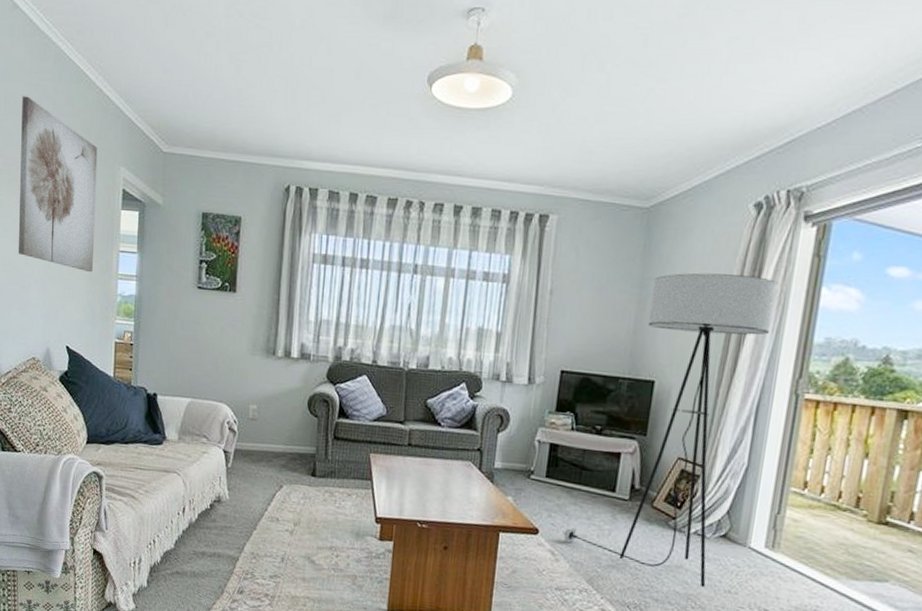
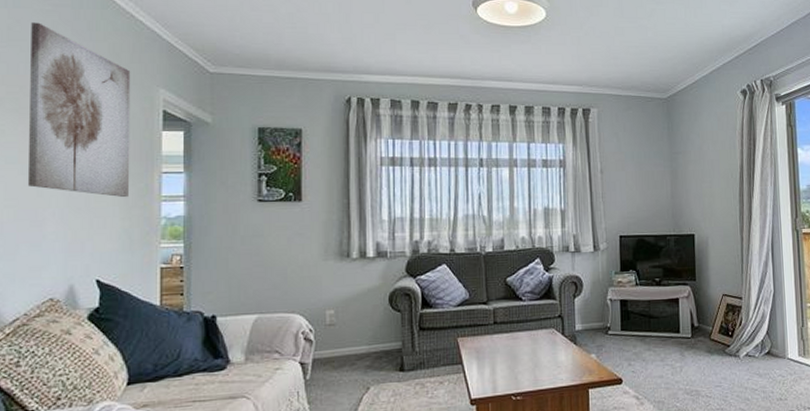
floor lamp: present [562,273,778,588] -> none [642,144,770,401]

